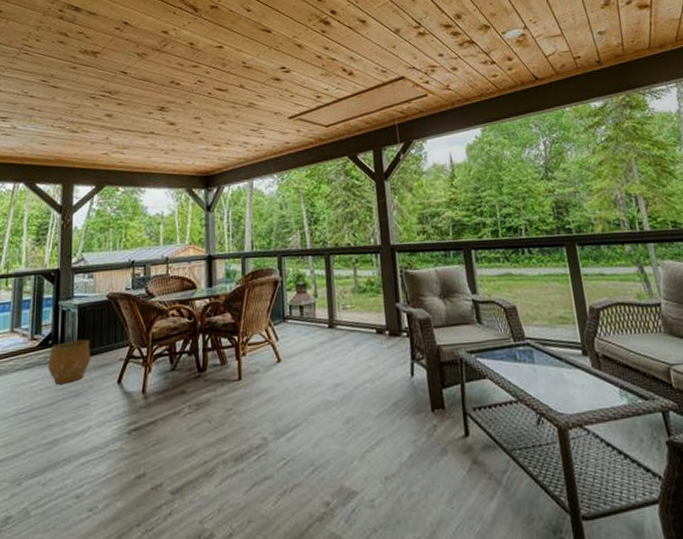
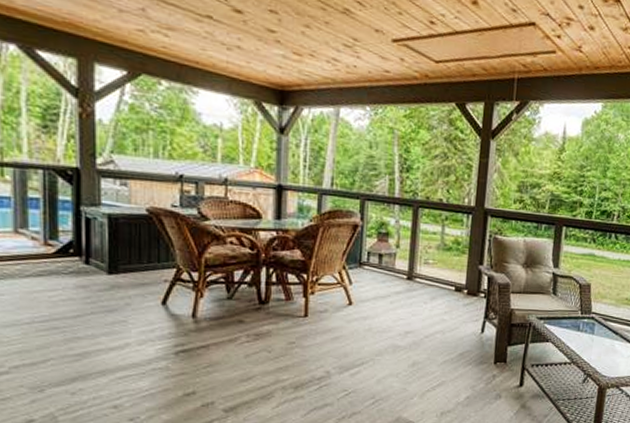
basket: present [48,339,91,385] -> none [70,253,128,298]

